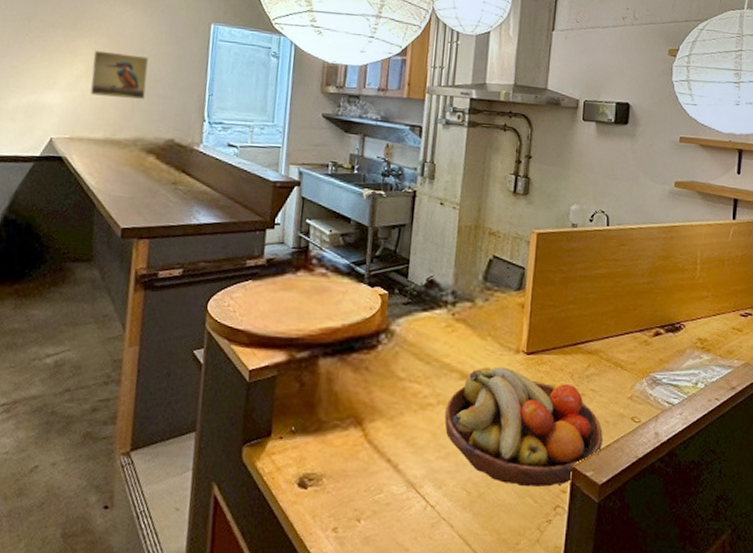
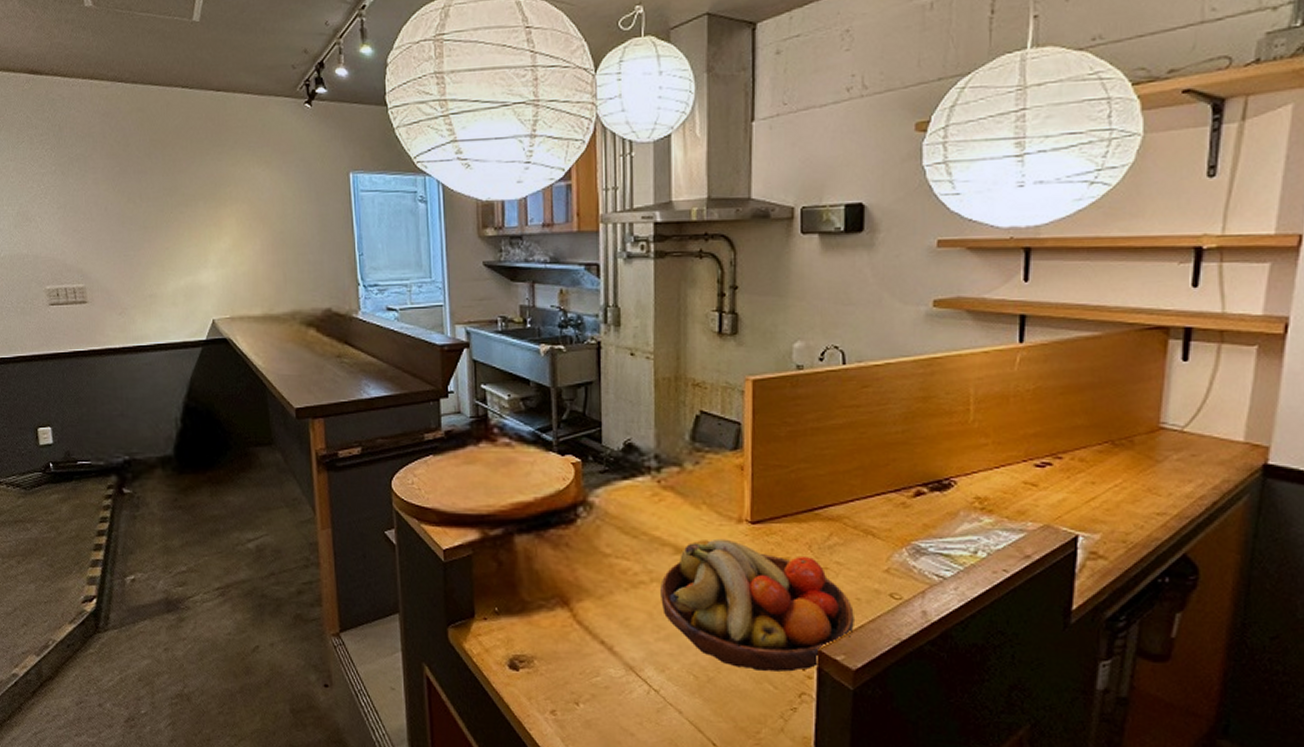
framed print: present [90,50,148,100] -> none [237,219,295,270]

